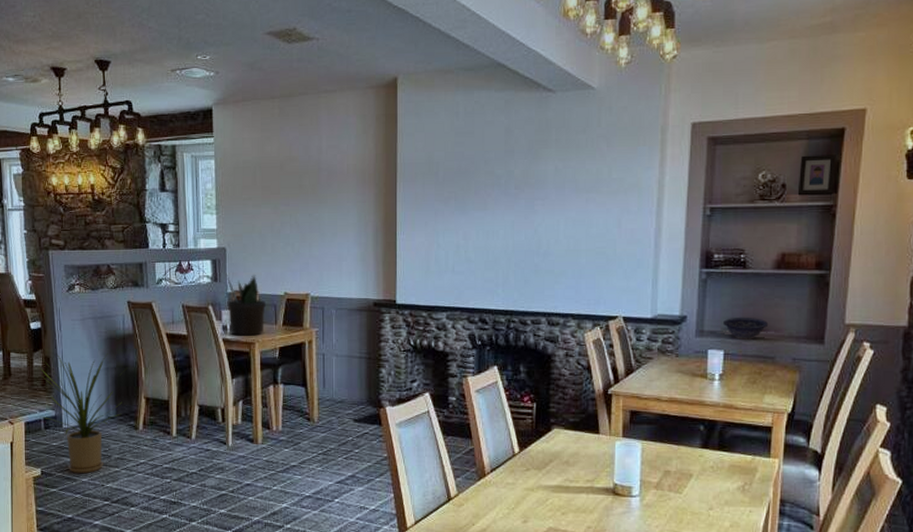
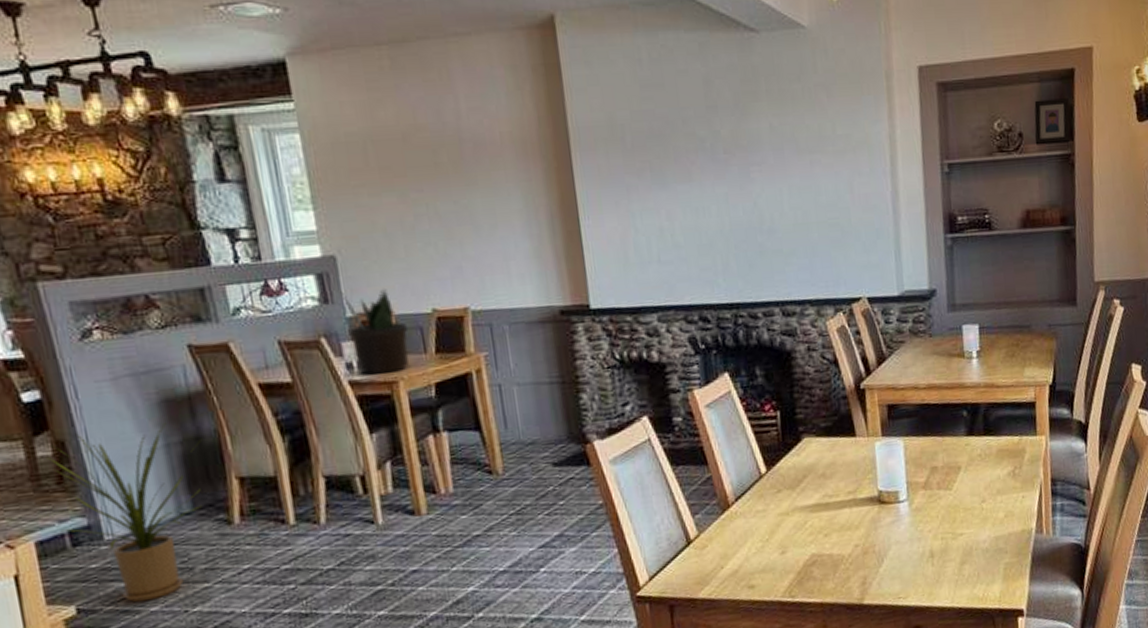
decorative bowl: present [723,318,769,341] -> none [975,284,1021,311]

